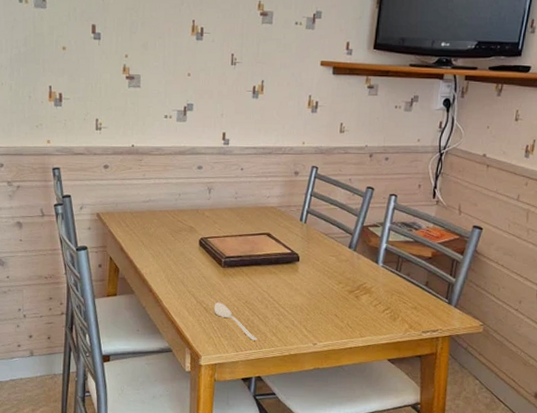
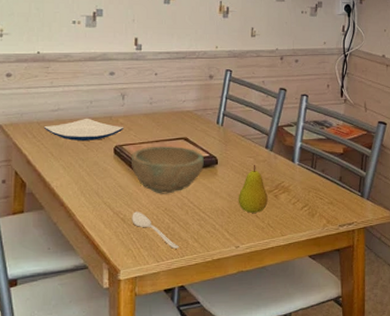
plate: none [136,210,209,232] -> present [43,118,123,141]
bowl: none [215,240,286,288] -> present [132,146,204,194]
fruit: none [318,263,349,312] -> present [238,164,268,213]

